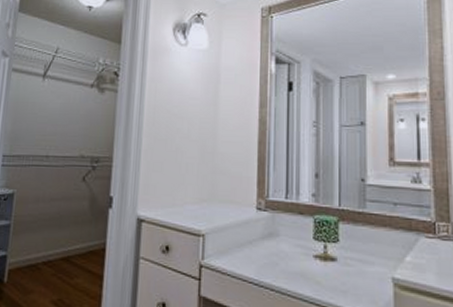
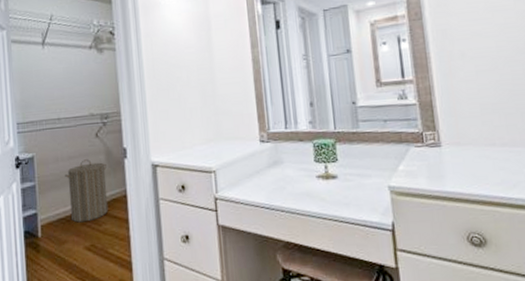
laundry hamper: none [42,203,89,273] -> present [65,159,109,223]

